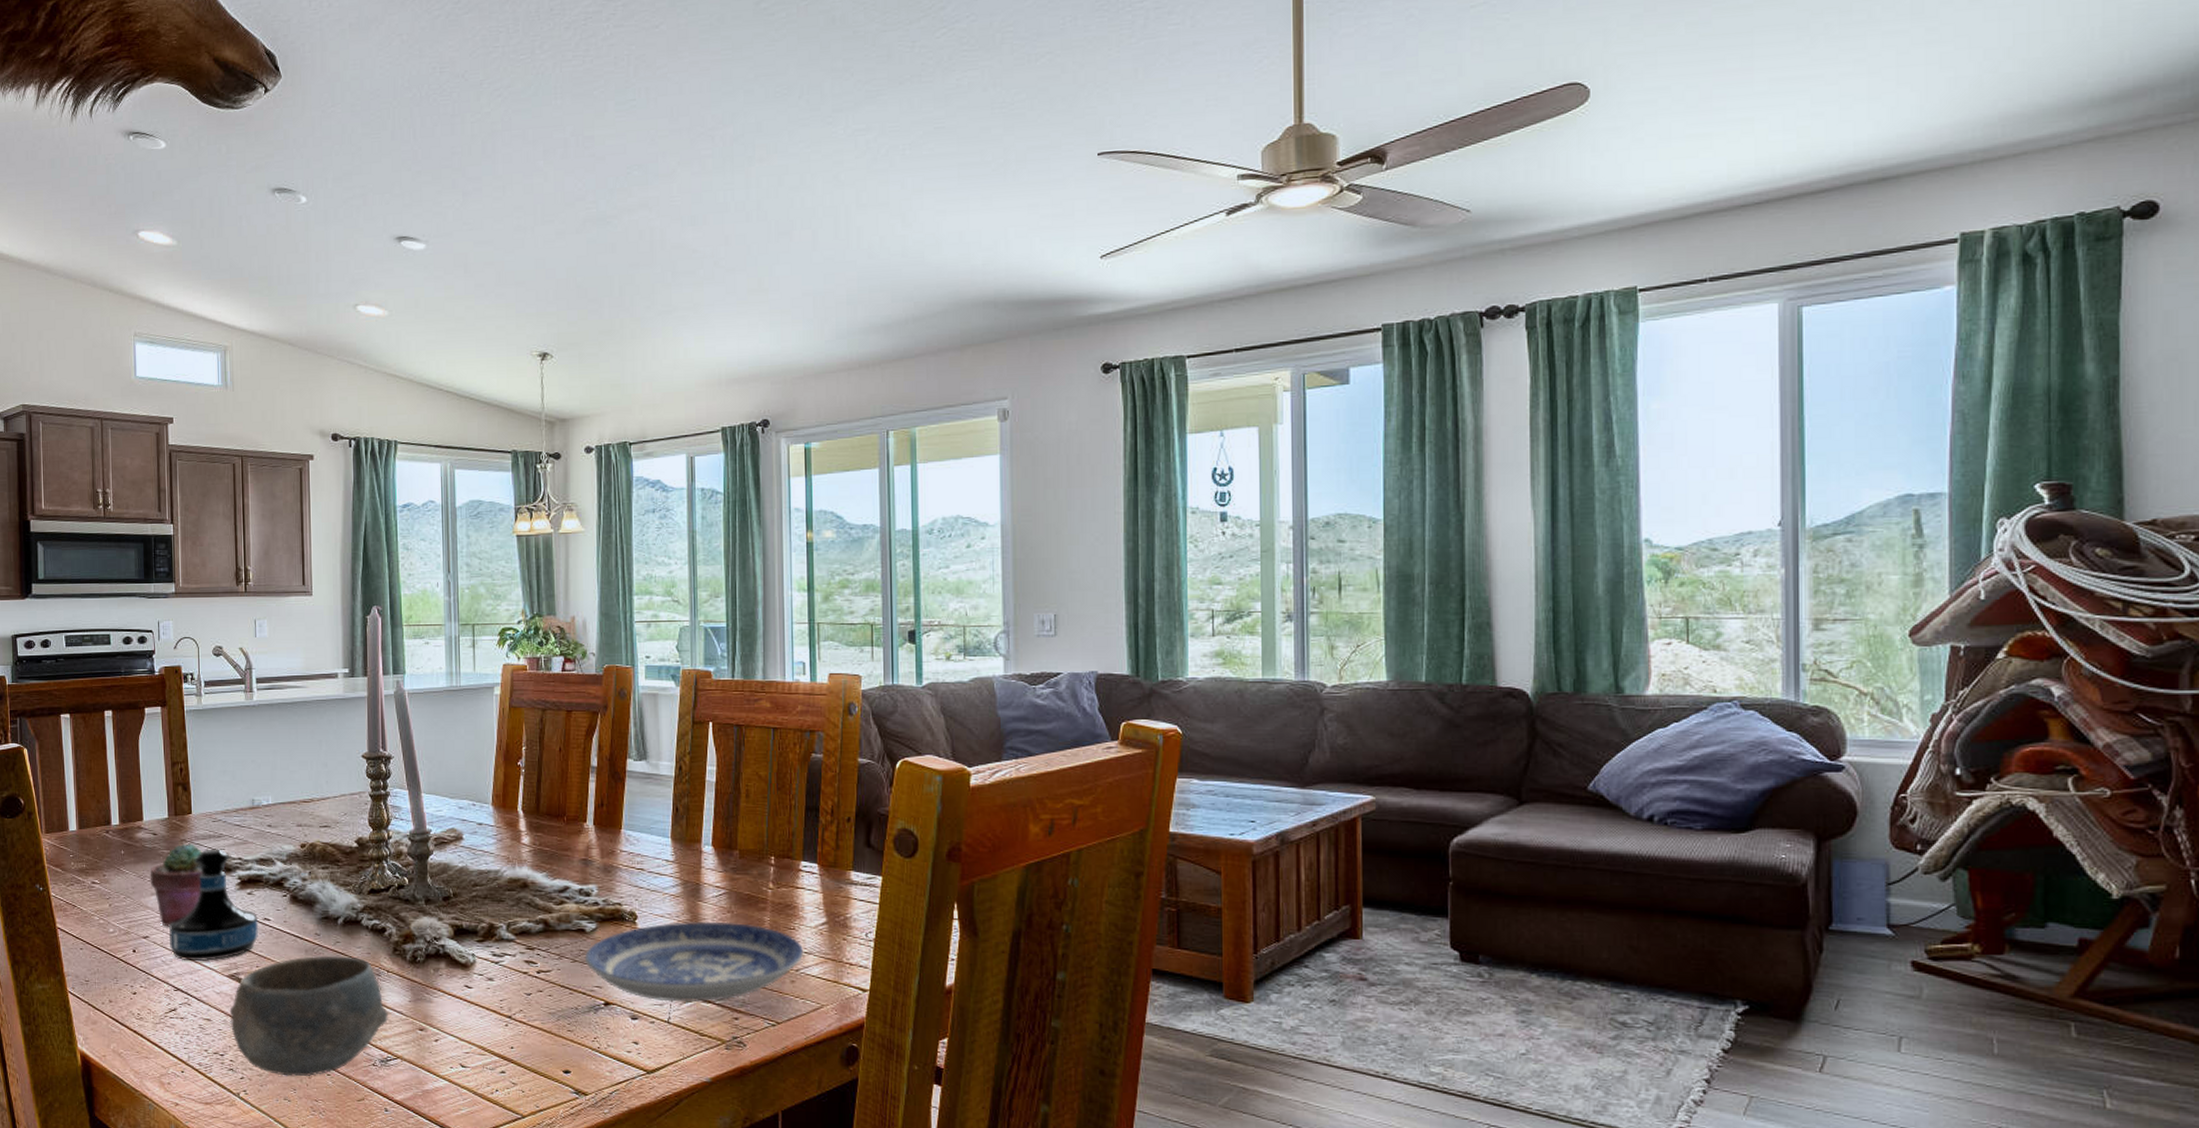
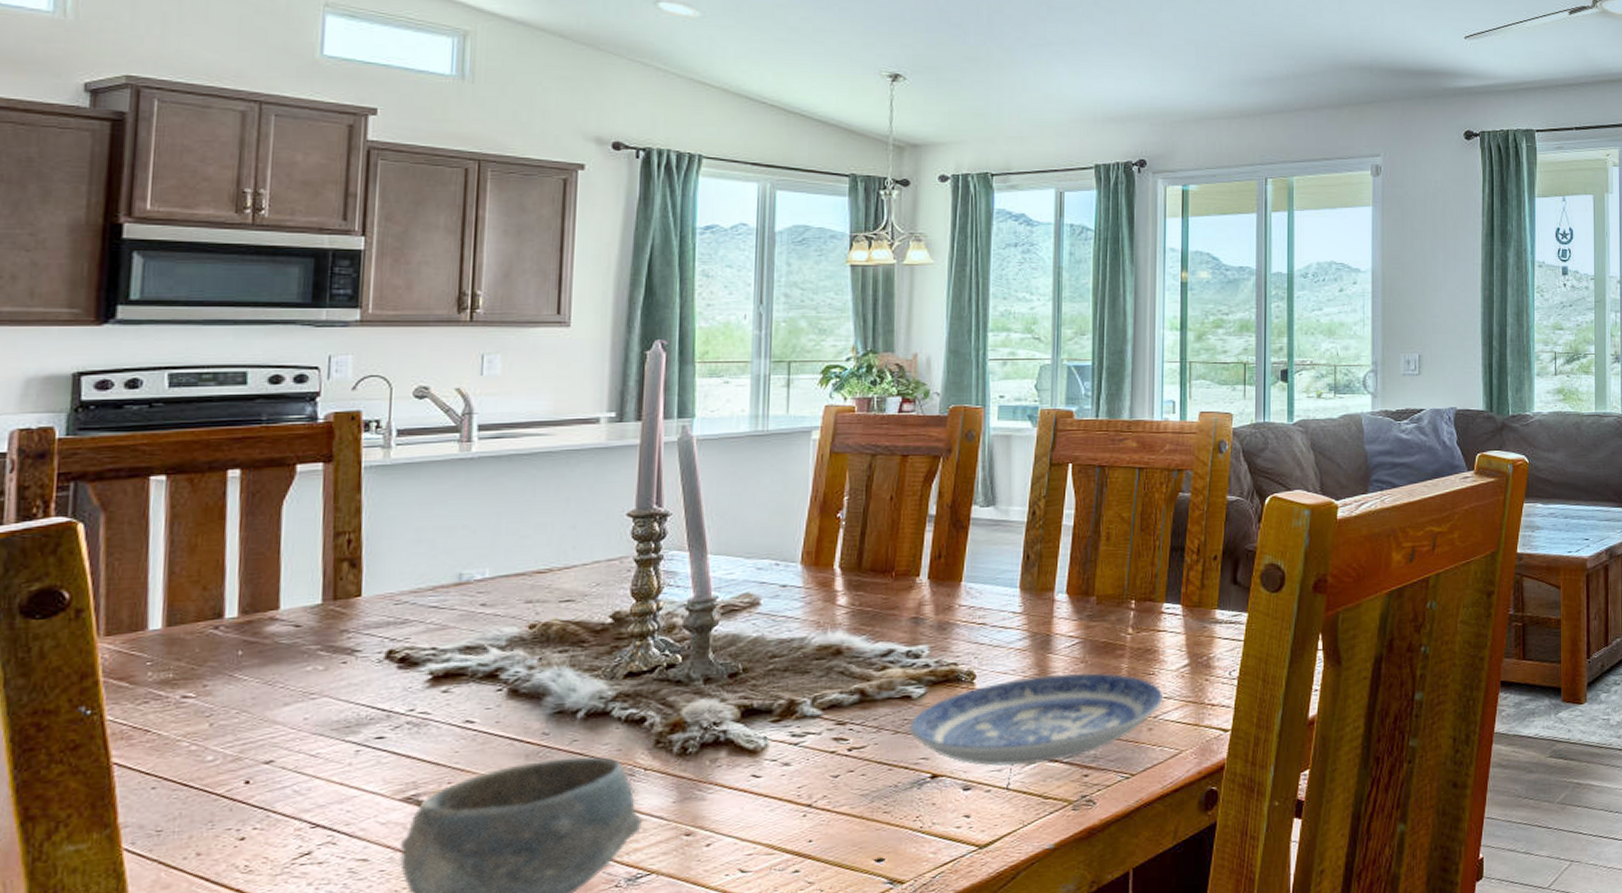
potted succulent: present [150,843,204,927] -> none [283,634,374,746]
tequila bottle: present [169,849,259,961] -> none [309,638,457,786]

